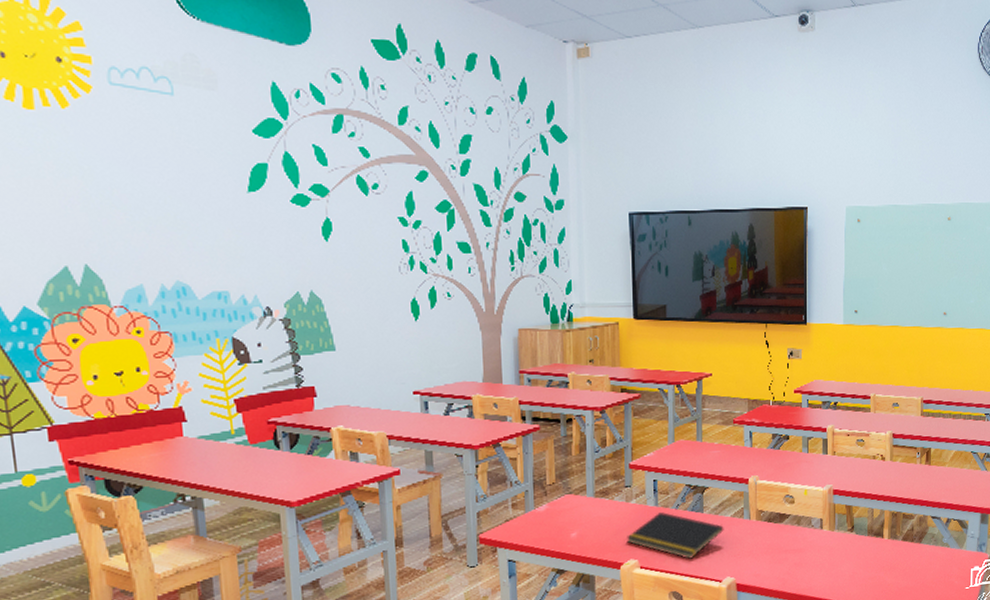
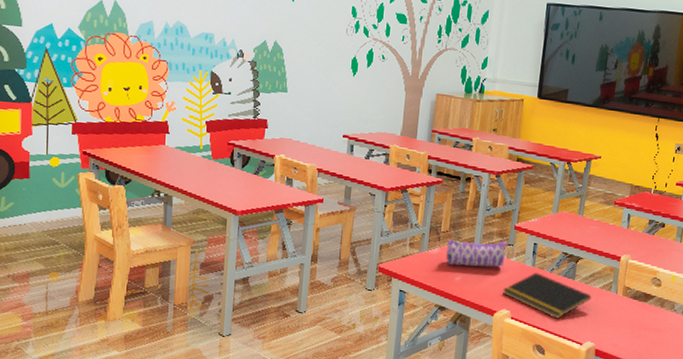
pencil case: none [556,483,624,520] -> present [446,238,507,267]

